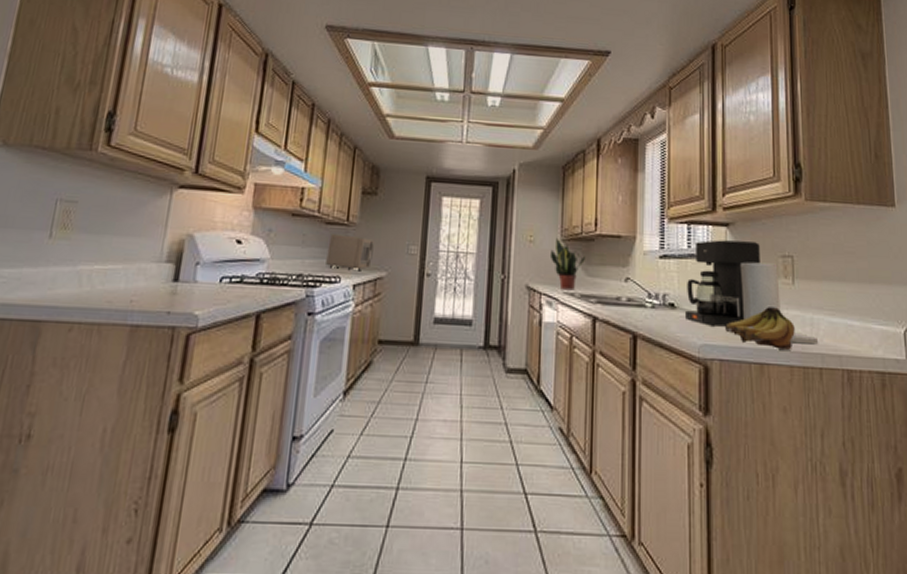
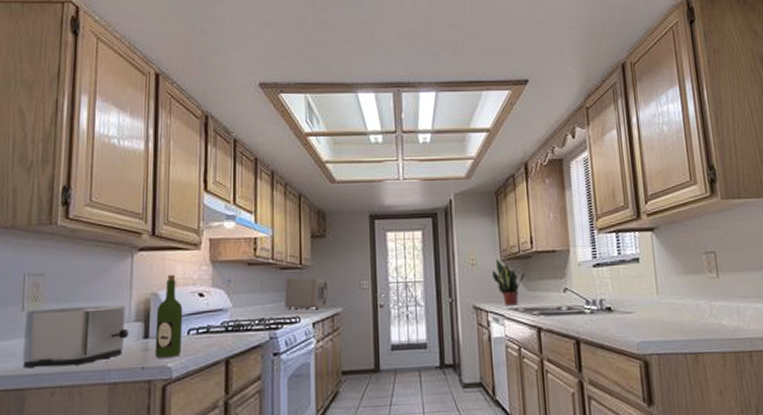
toaster: none [42,238,159,303] -> present [21,304,130,369]
wine bottle: none [182,216,219,305] -> present [155,274,183,358]
coffee maker: present [684,240,760,328] -> none [620,243,686,326]
fruit: present [725,307,795,350] -> none [660,300,724,338]
paper towel: present [739,261,819,345] -> none [667,260,746,332]

